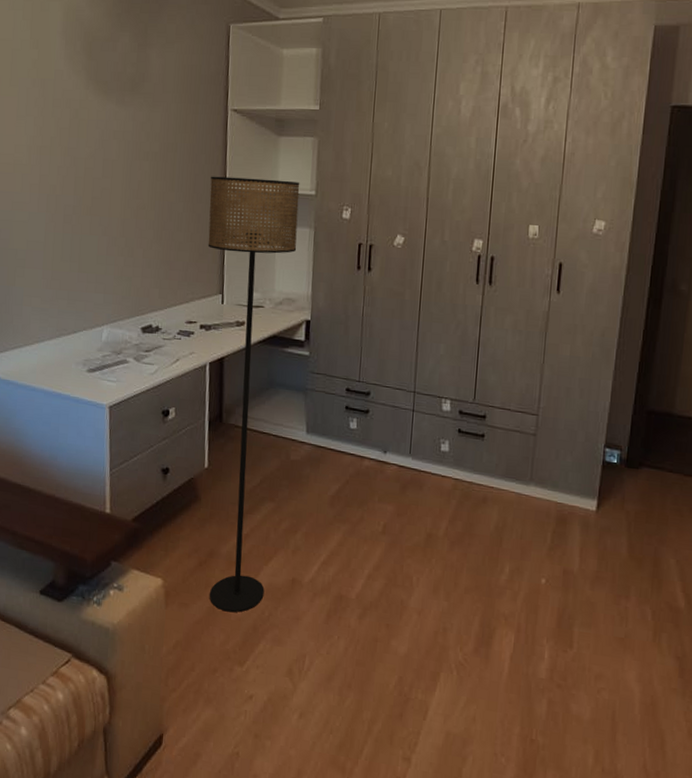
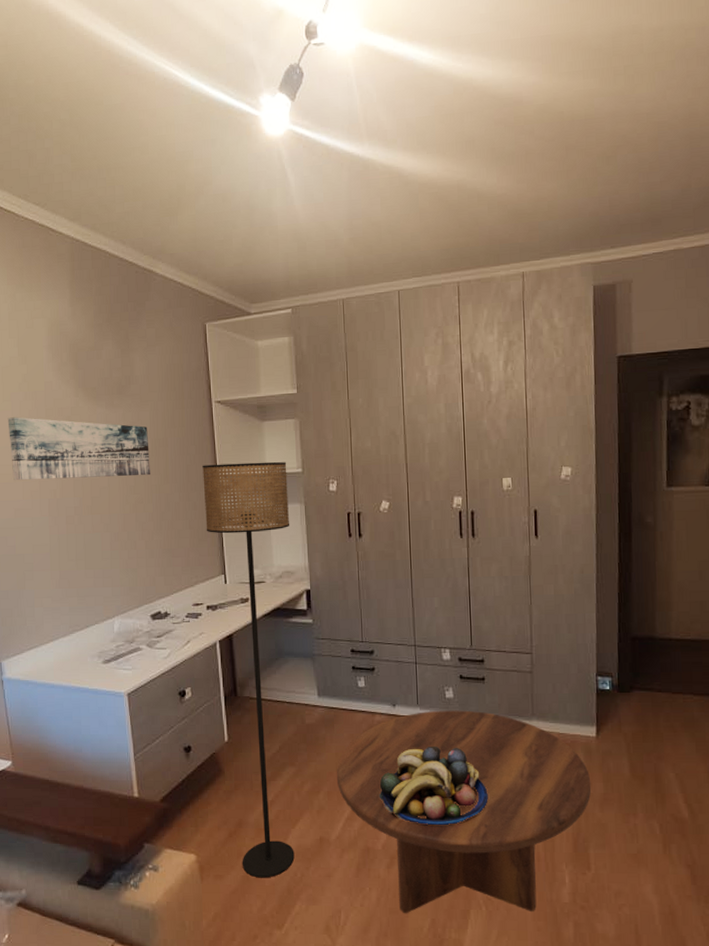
wall art: none [12,104,158,181] -> present [7,417,150,481]
coffee table: none [317,462,585,683] -> present [337,710,592,914]
fruit bowl: none [358,498,474,583] -> present [378,746,488,826]

